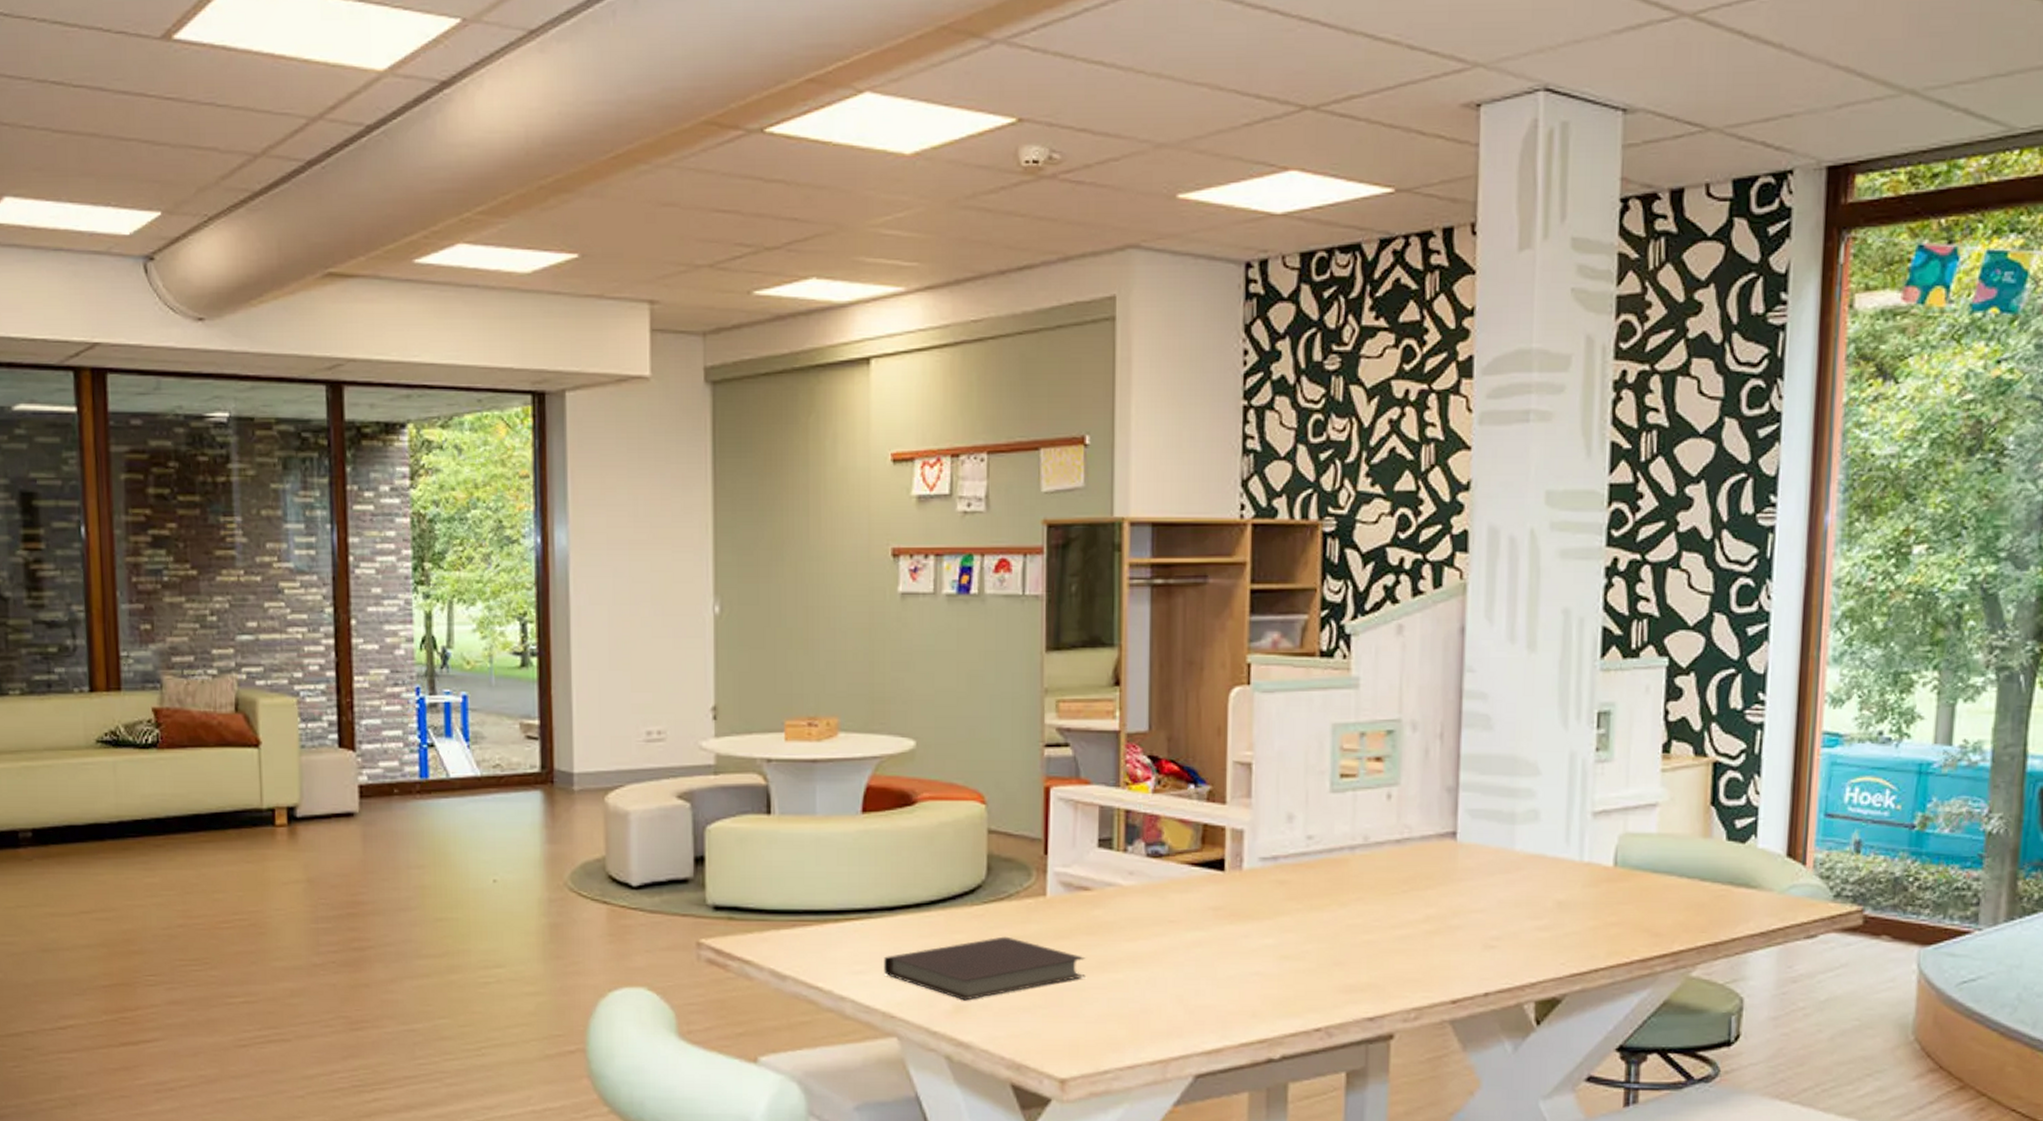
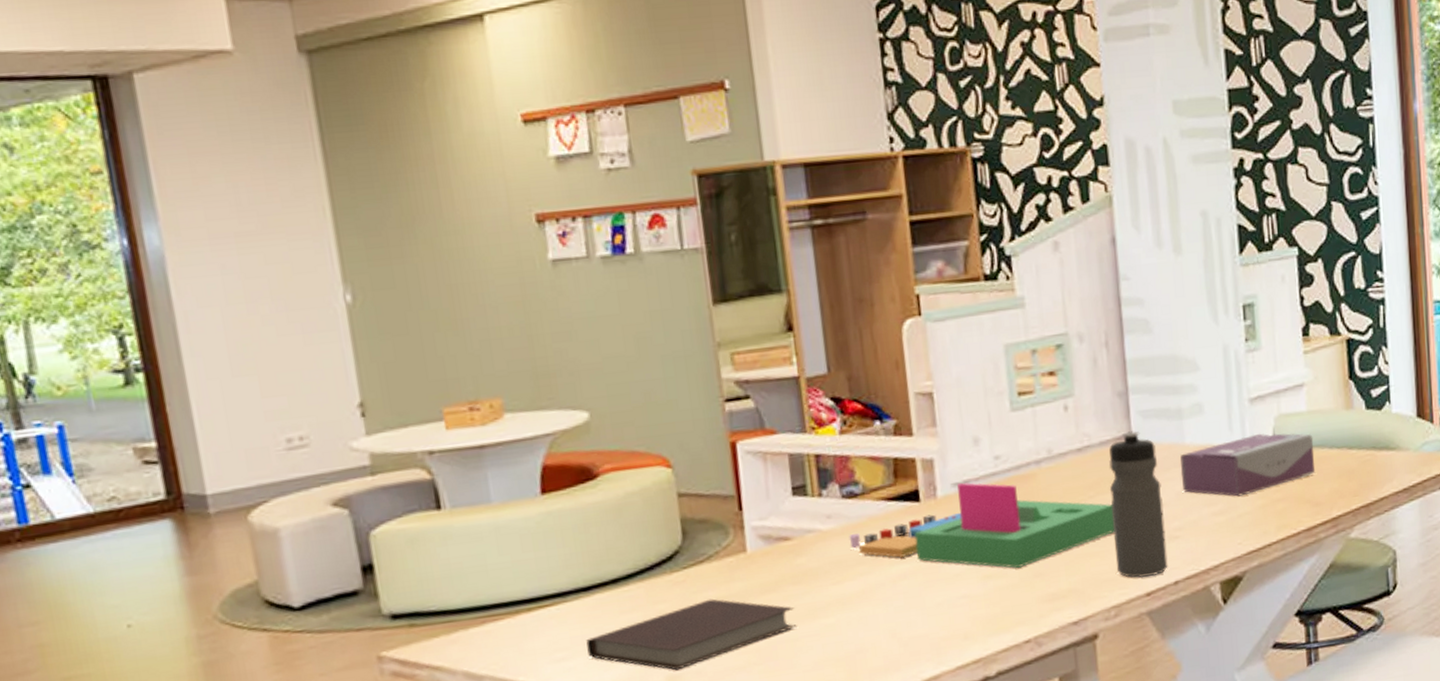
board game: none [1148,857,1426,954] -> present [849,482,1114,568]
water bottle: none [1422,829,1483,983] -> present [1109,431,1168,578]
tissue box: none [1505,850,1661,914] -> present [1180,433,1316,497]

